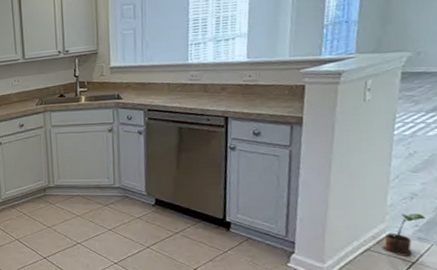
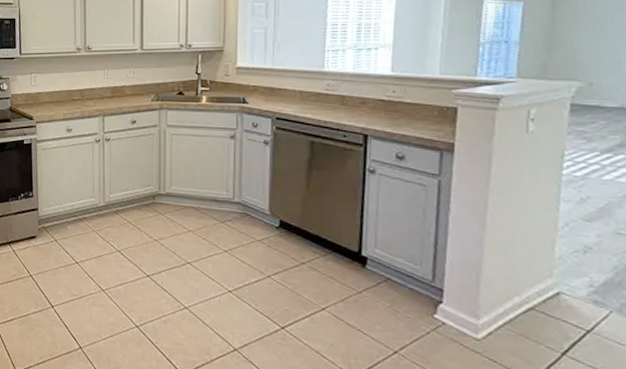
potted plant: present [382,213,426,256] -> none [549,269,603,323]

